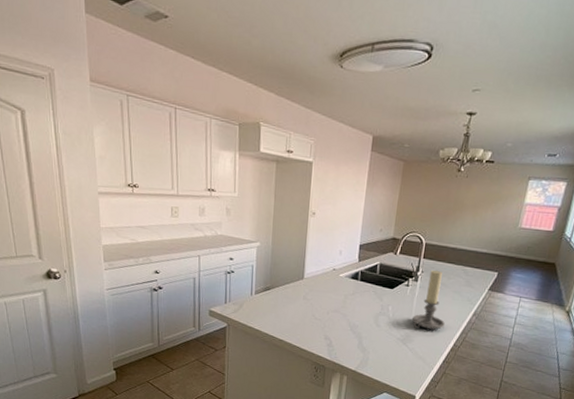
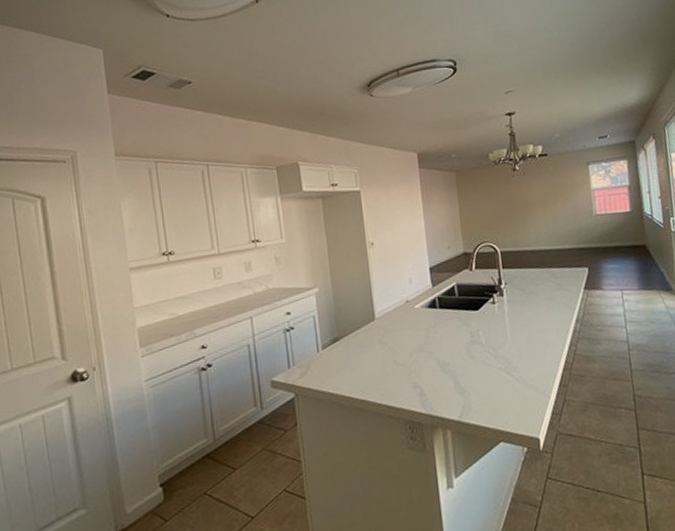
candle holder: present [412,270,445,330] -> none [509,278,548,351]

